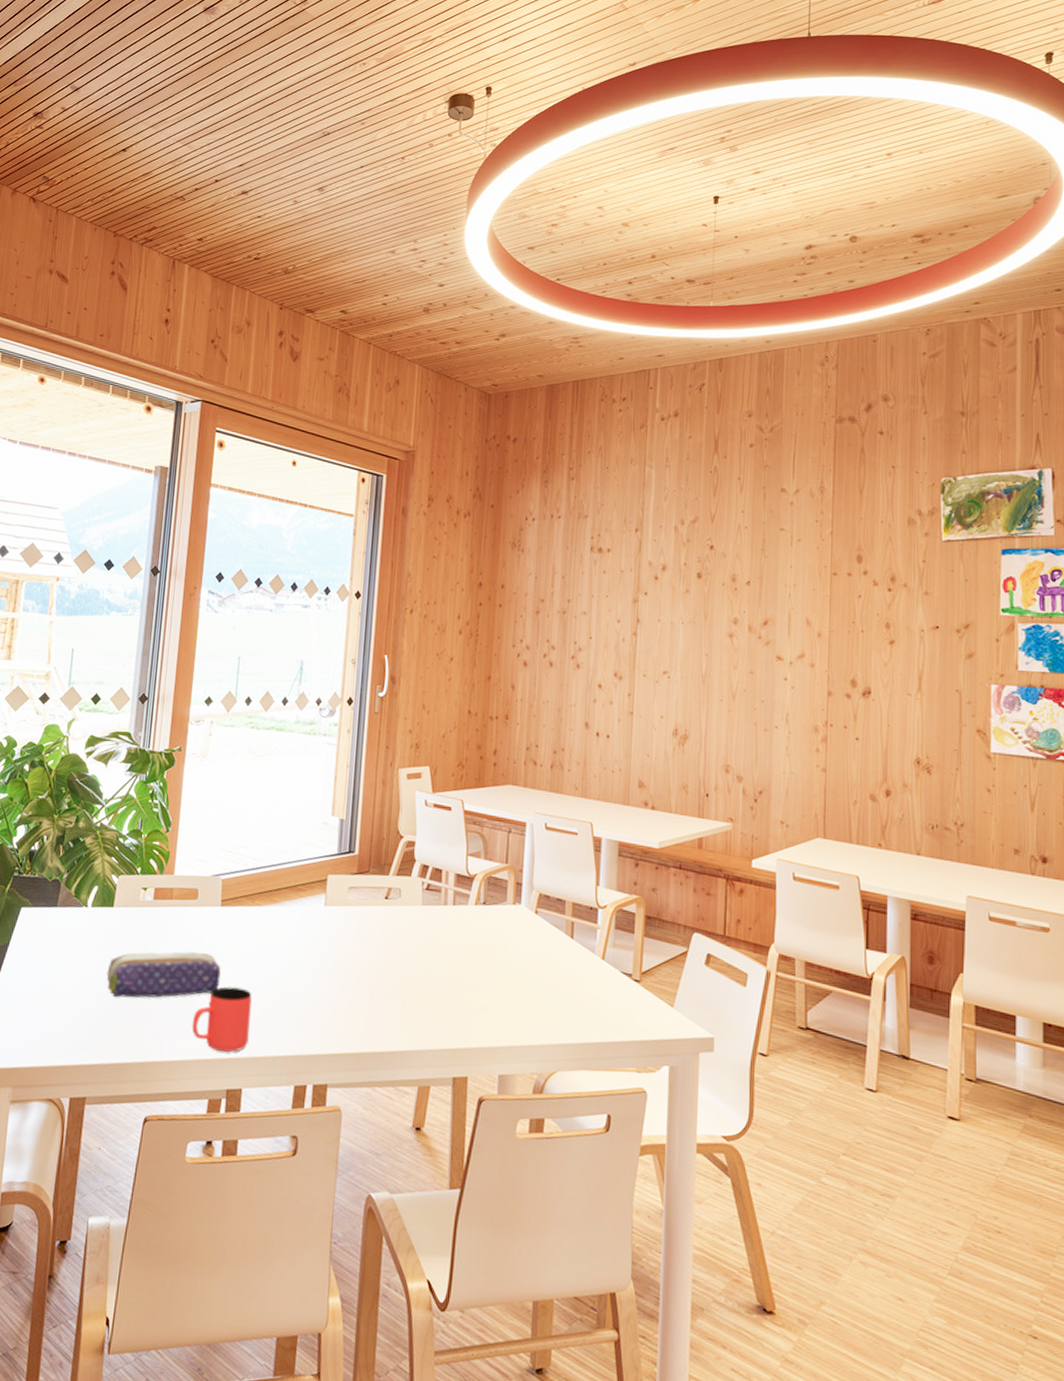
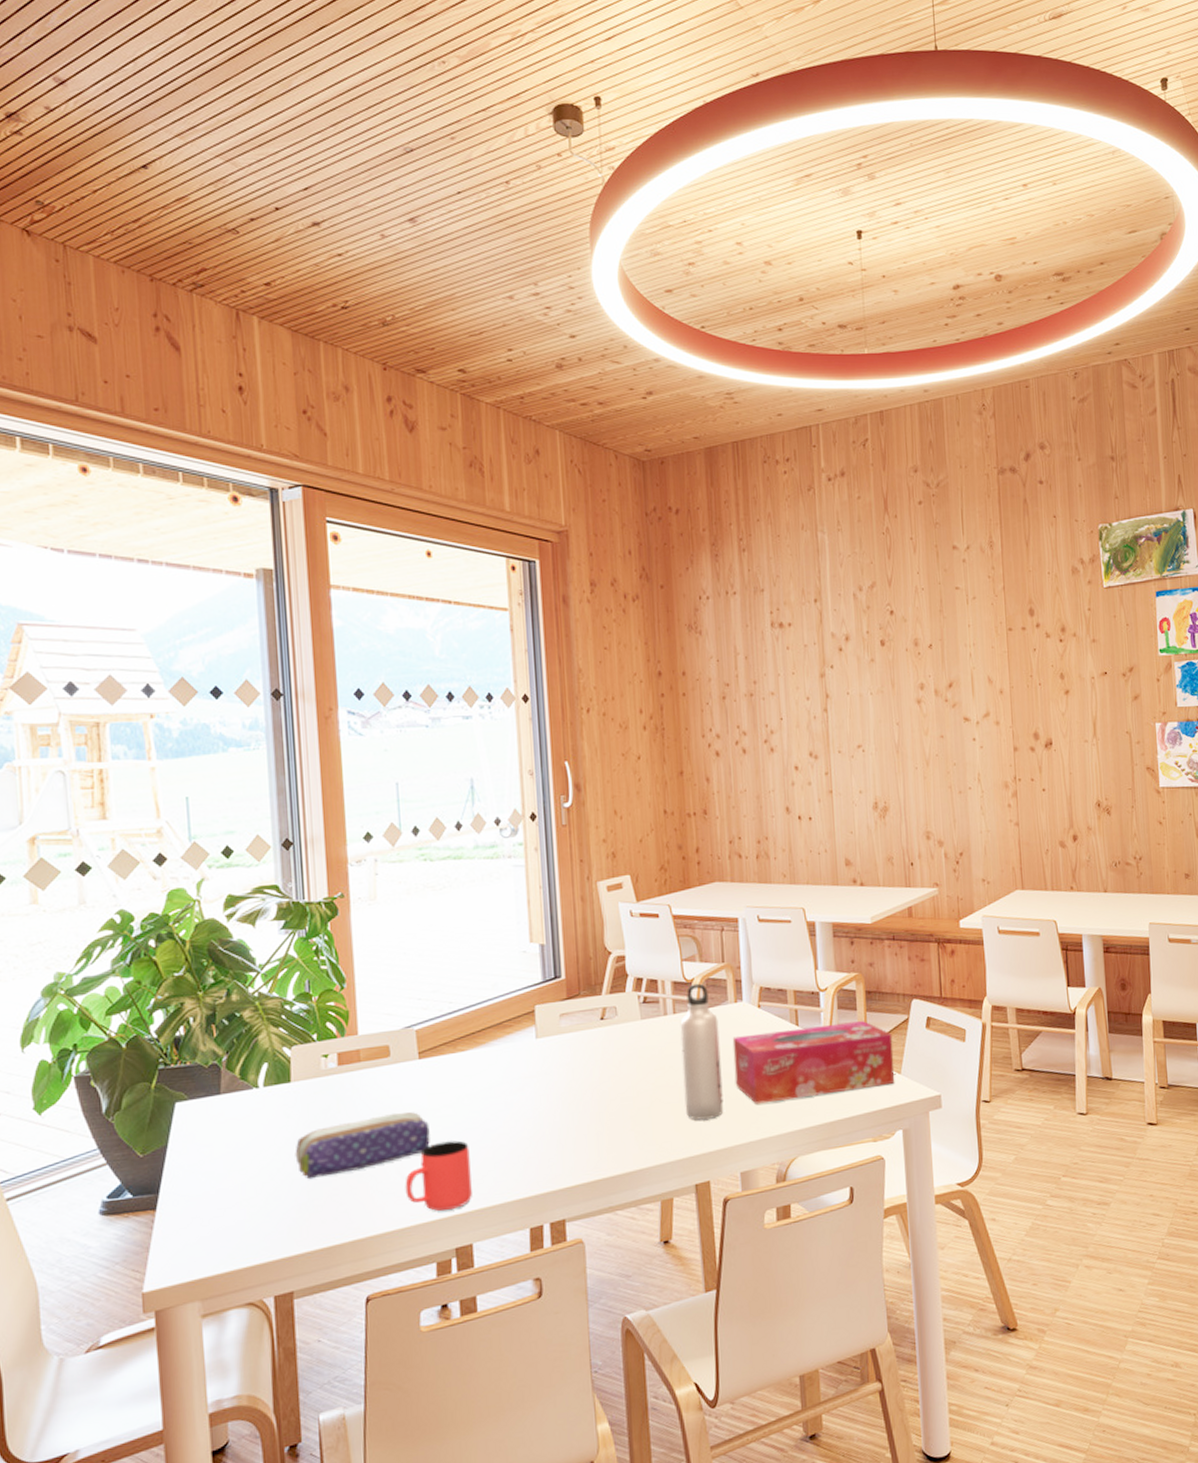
water bottle: none [452,879,495,1015] -> present [680,983,724,1120]
tissue box: none [504,938,669,1017] -> present [732,1021,895,1104]

